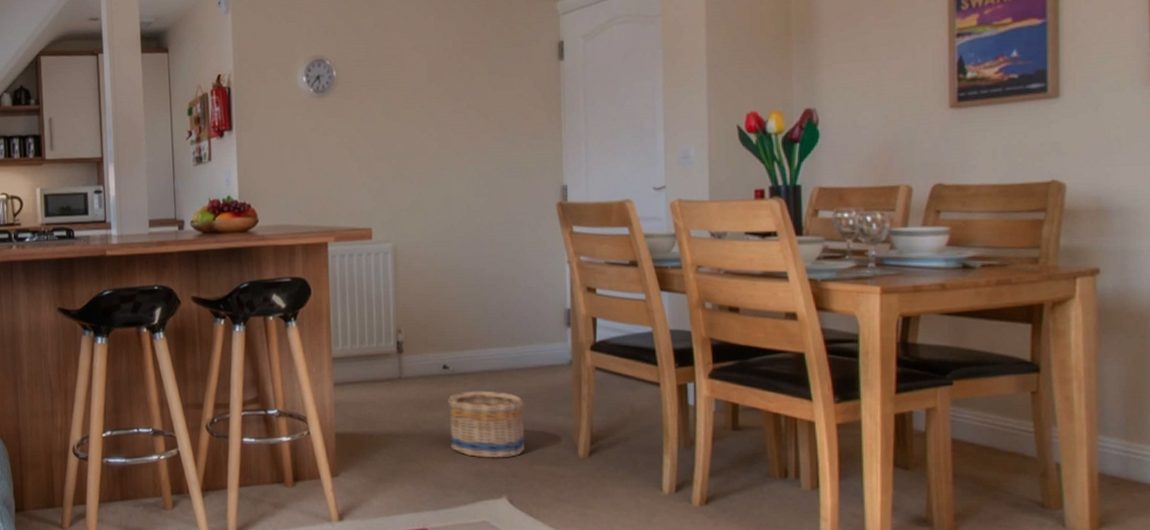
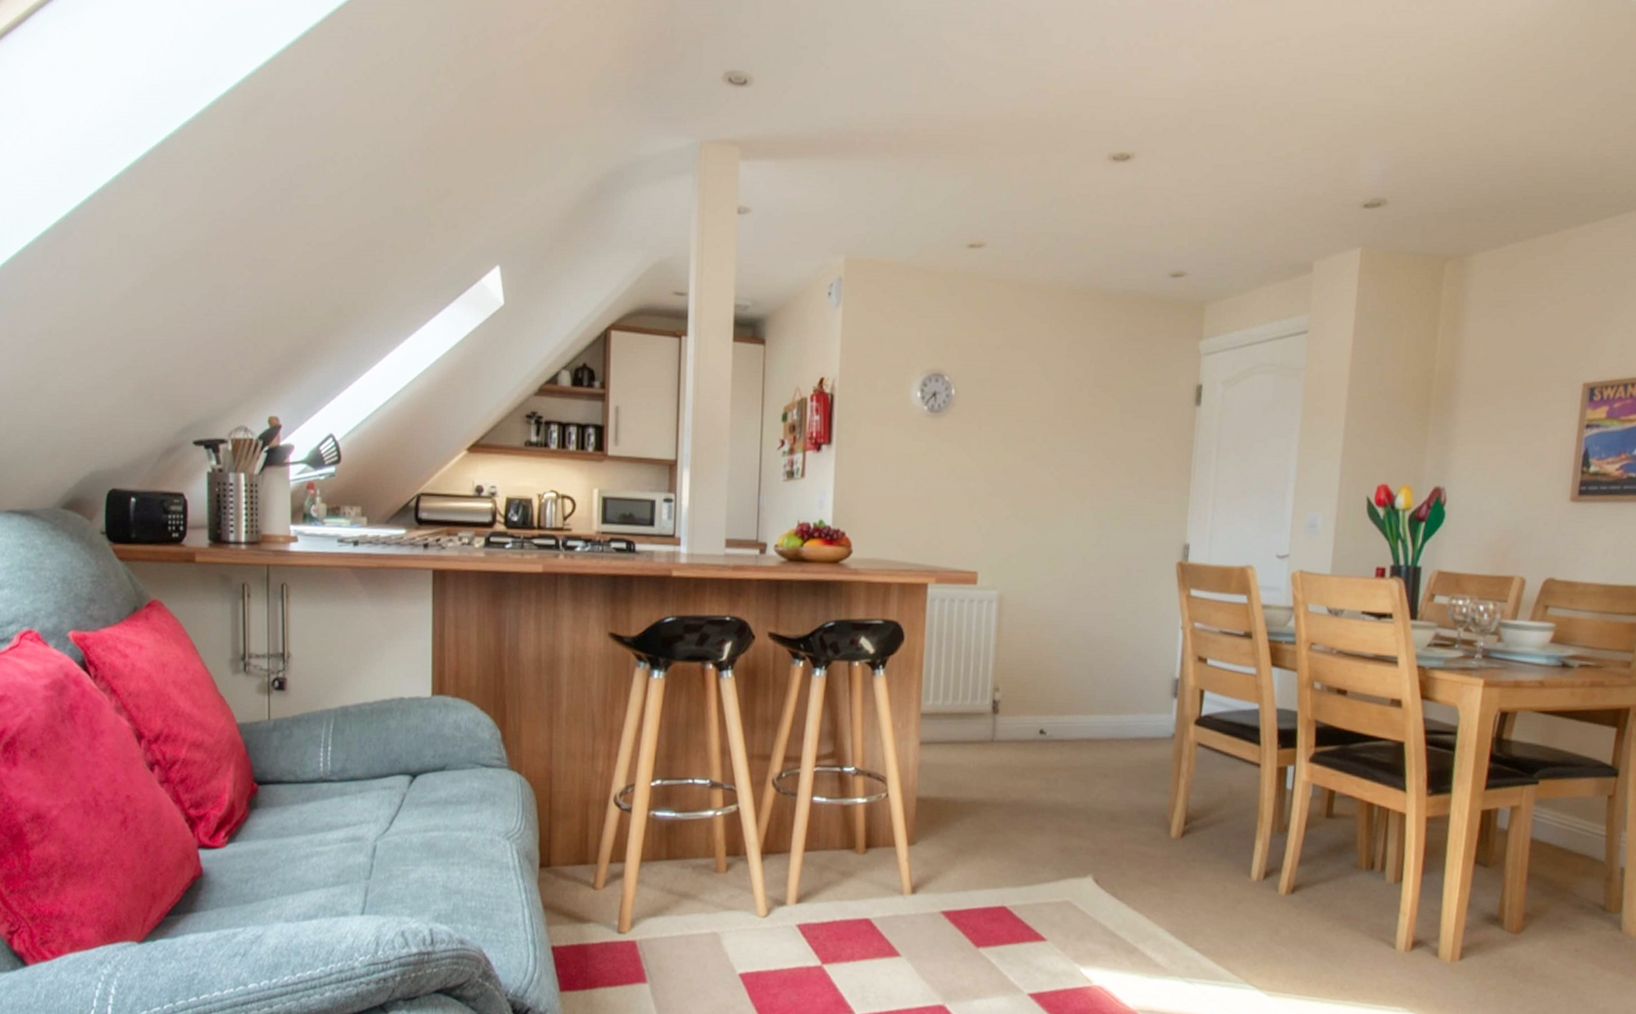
basket: present [447,391,524,458] -> none [1039,760,1121,834]

